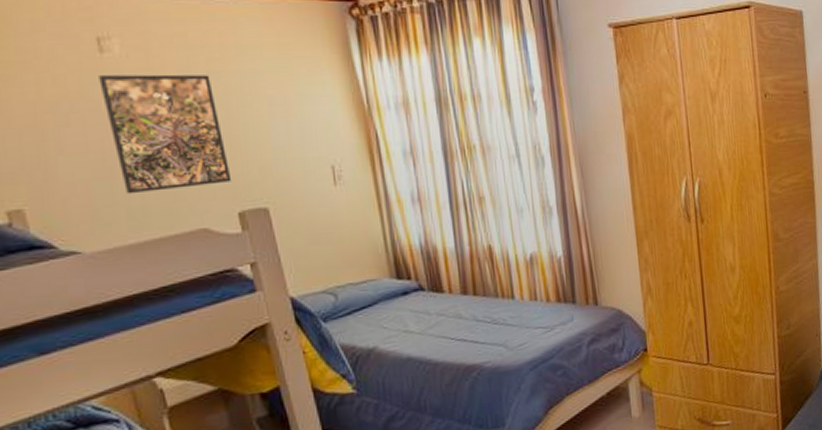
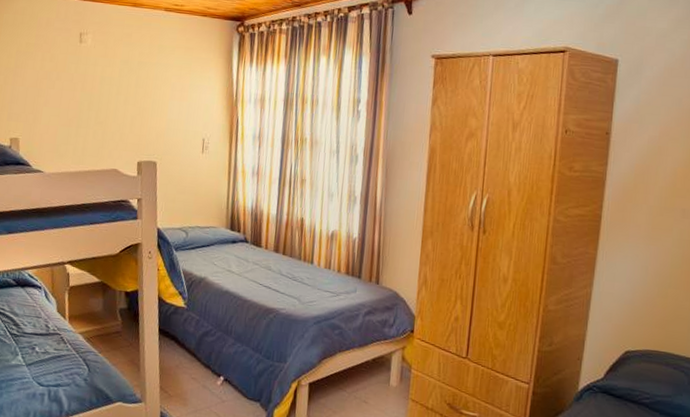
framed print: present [99,74,232,195] -> none [75,58,140,140]

